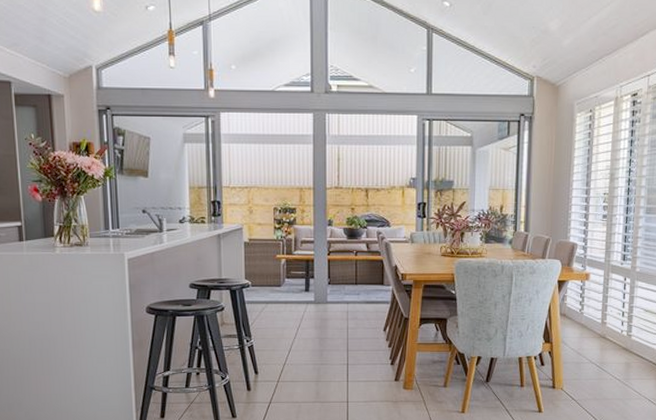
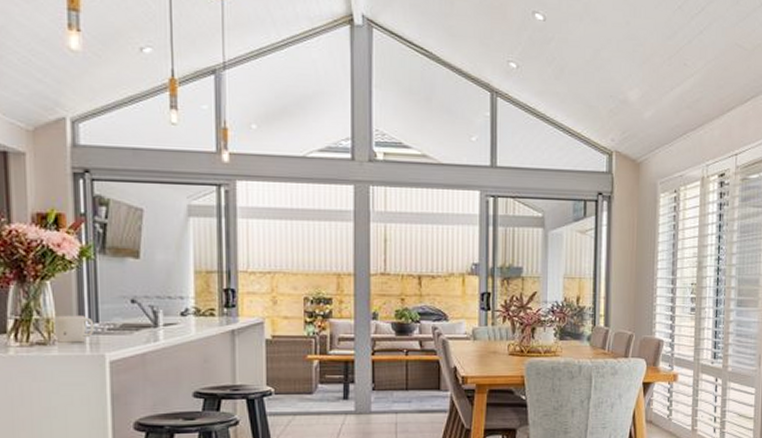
mug: none [86,223,116,244] -> present [53,315,95,343]

